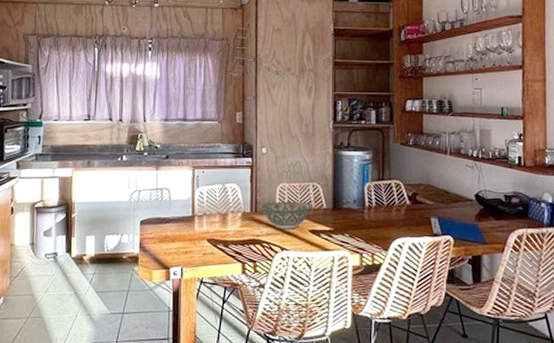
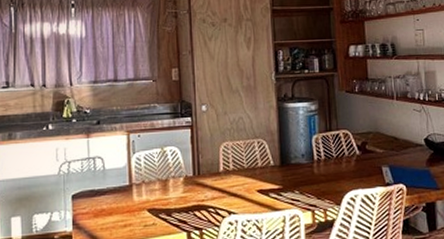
decorative bowl: present [260,201,313,229] -> none [203,160,260,192]

